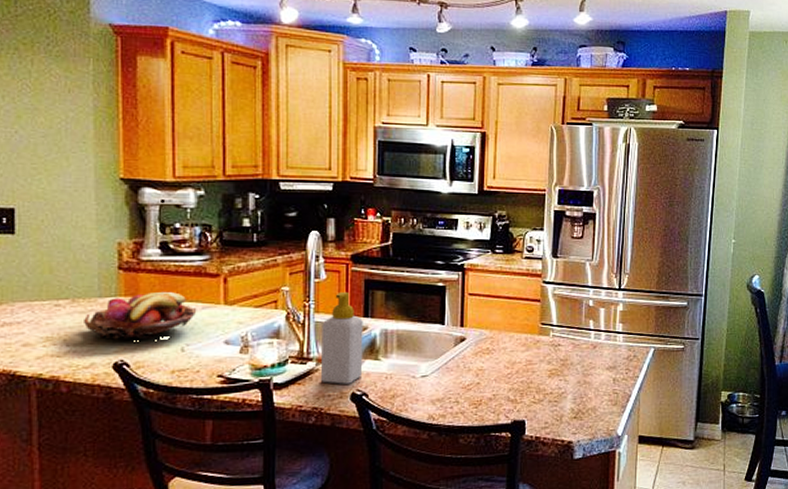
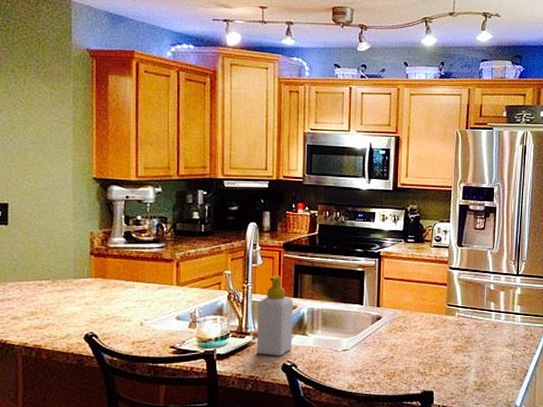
fruit basket: present [84,291,197,341] -> none [62,273,154,316]

